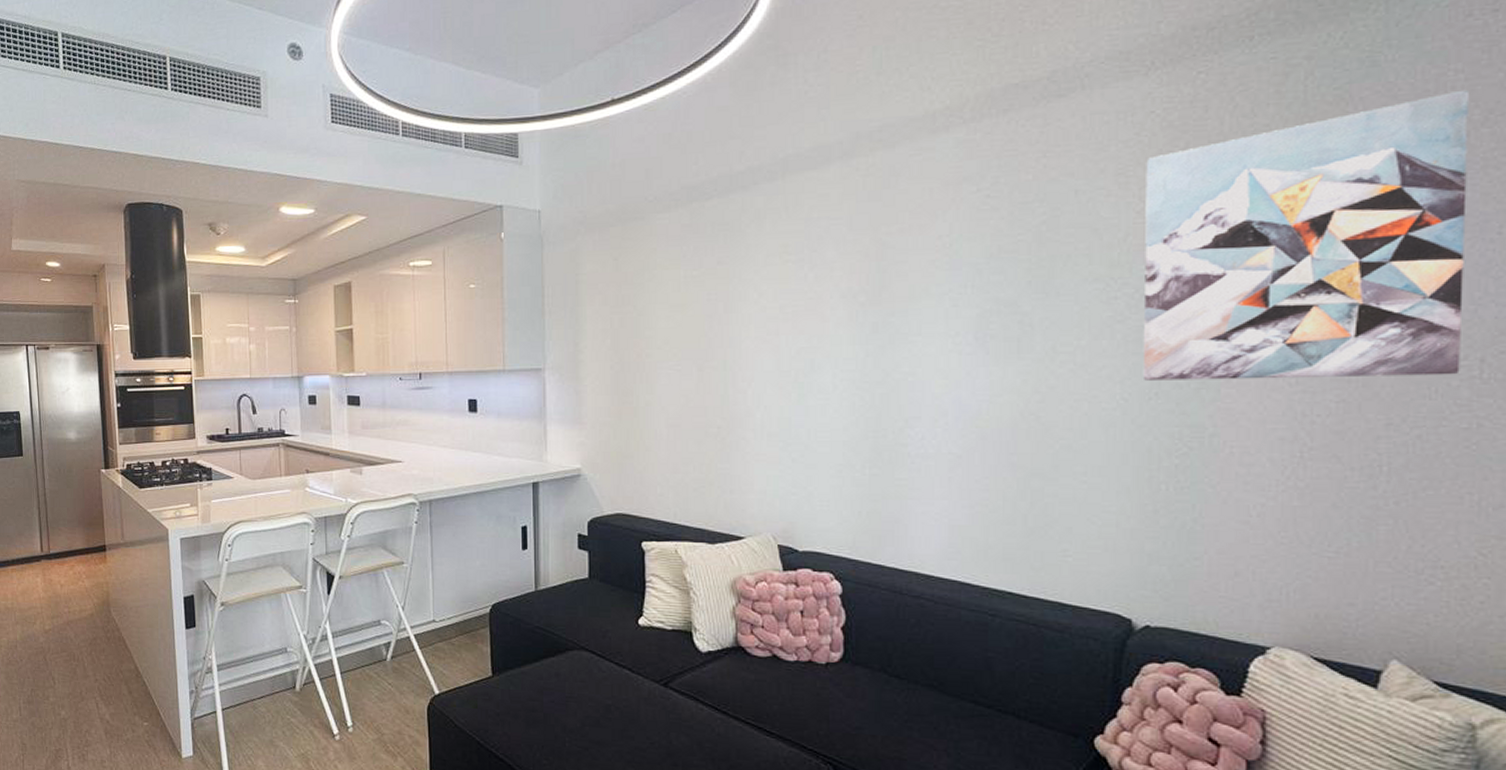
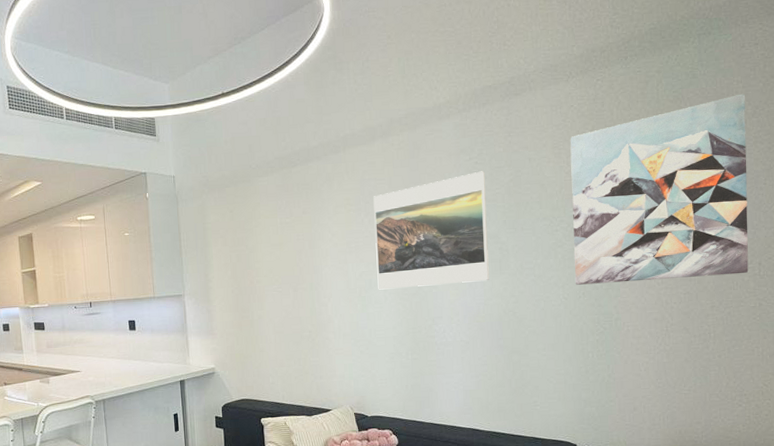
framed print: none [823,208,1000,374] -> present [373,171,489,290]

